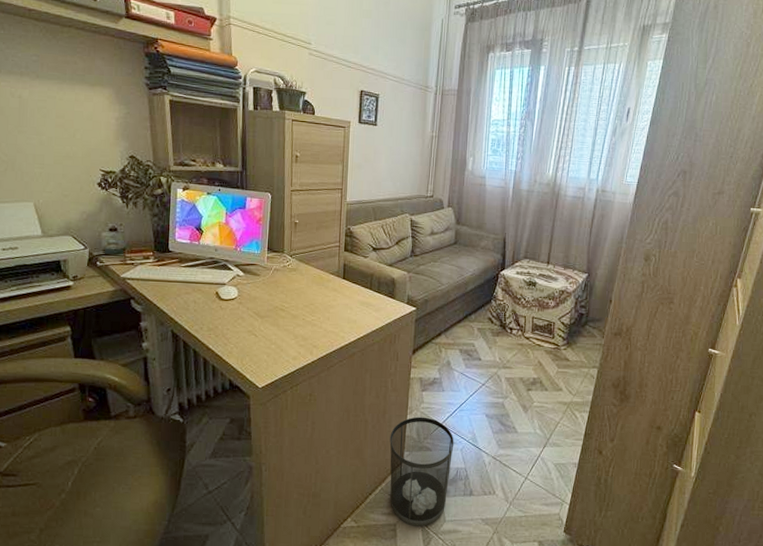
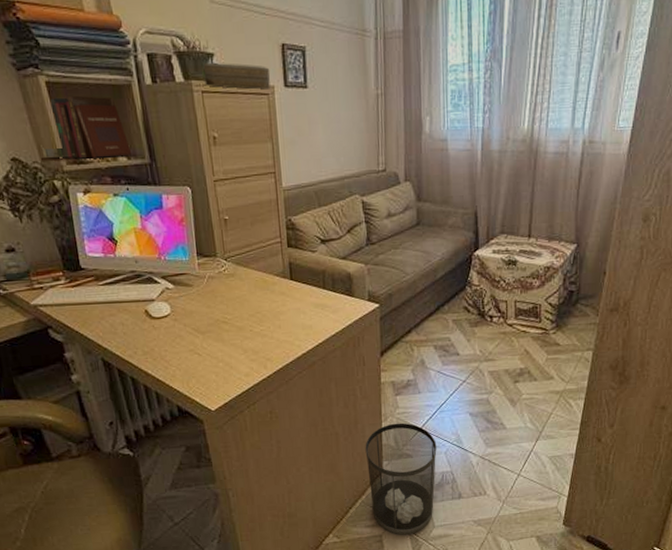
books: none [156,112,228,164] -> present [41,95,133,160]
decorative box: none [295,98,349,123] -> present [203,62,270,90]

